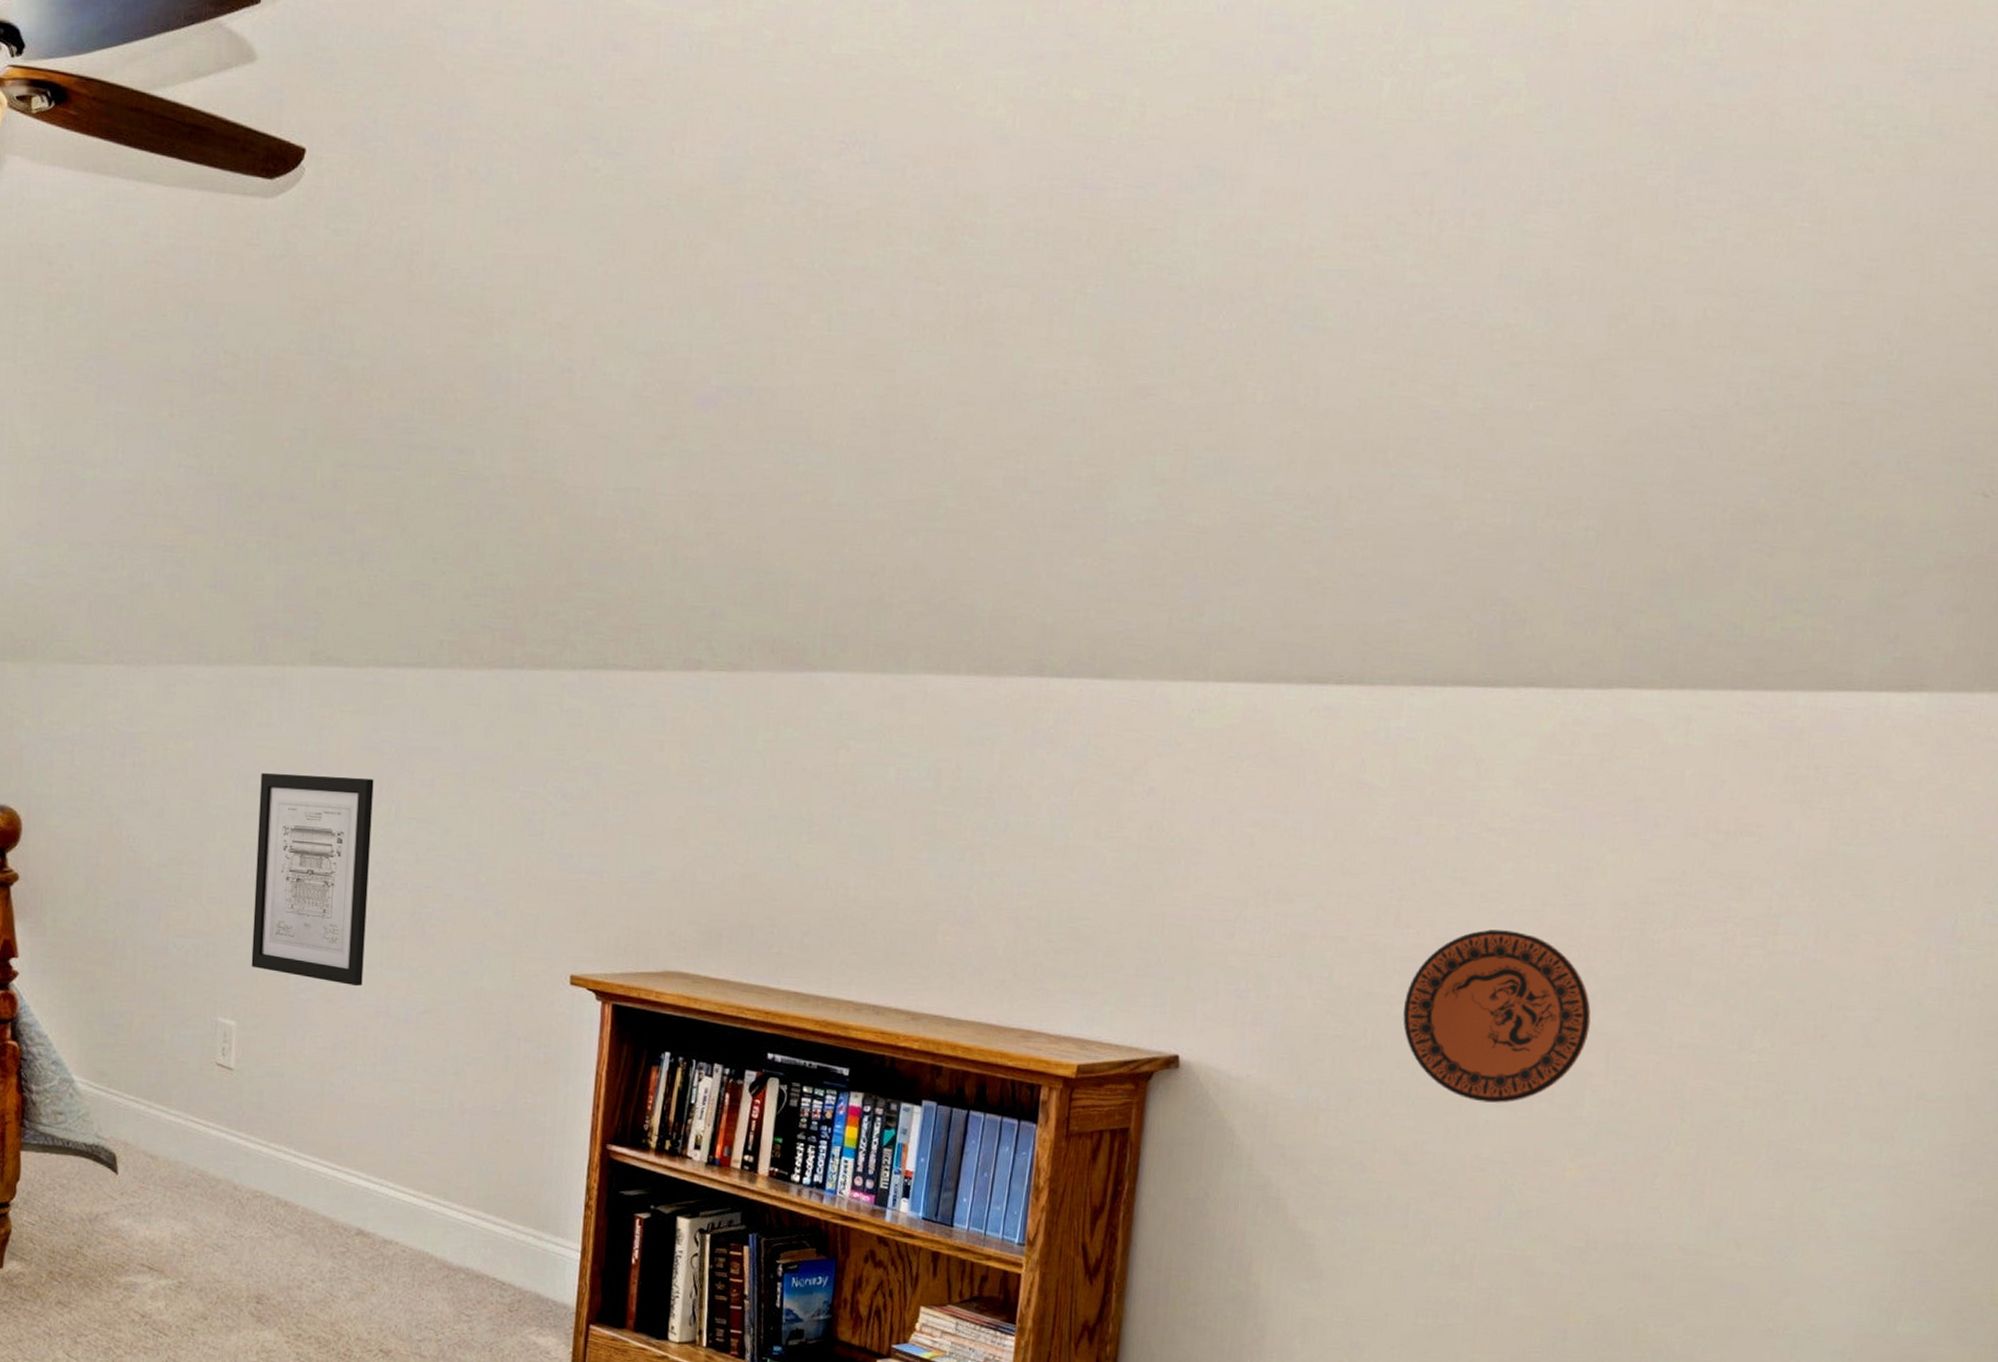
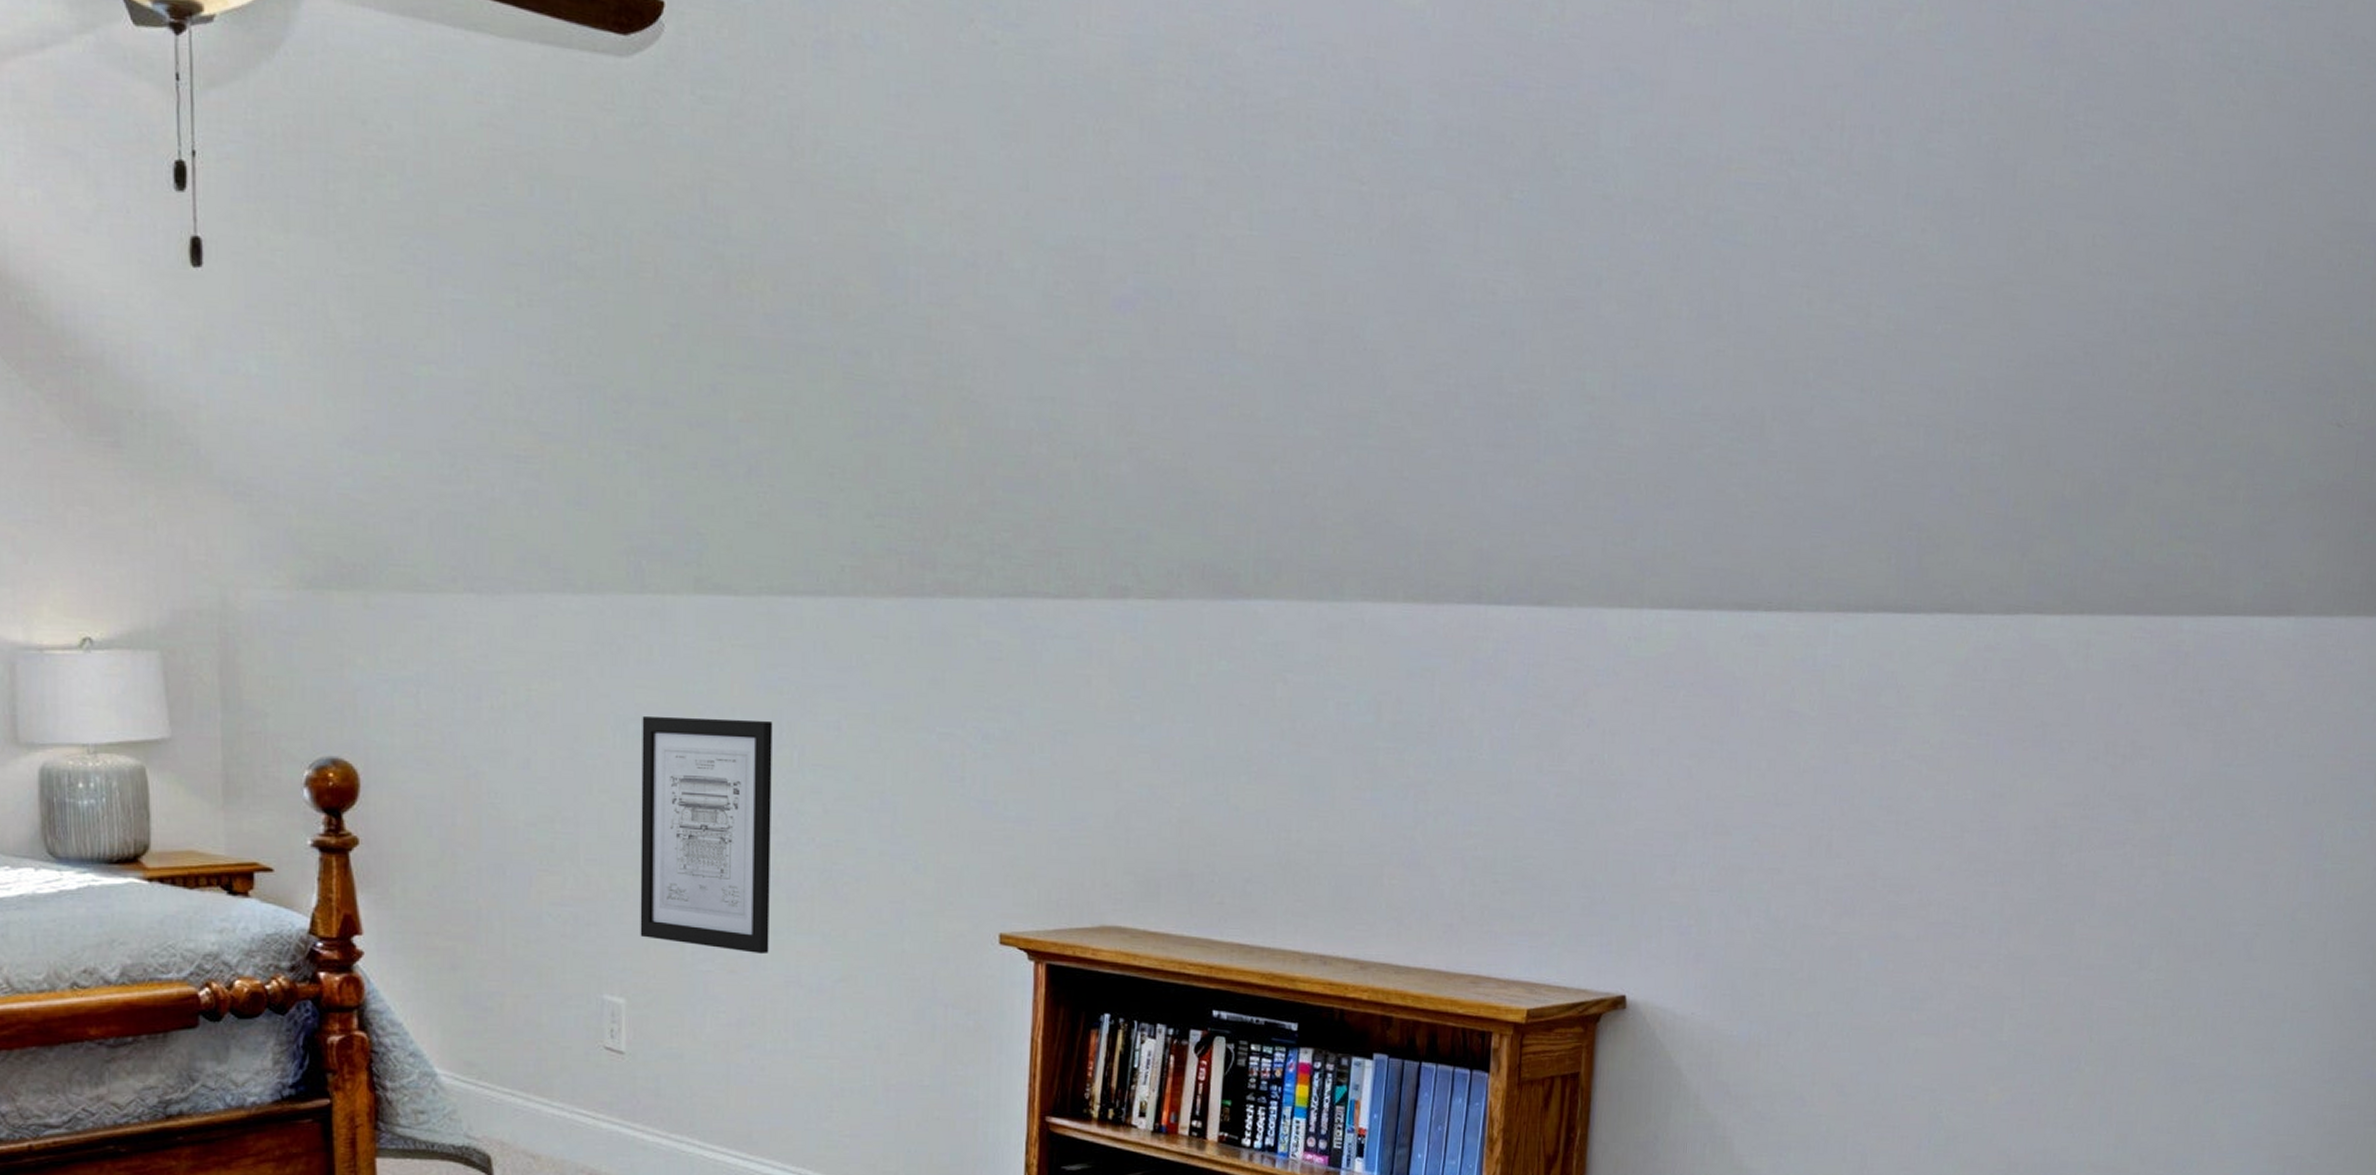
decorative plate: present [1403,929,1591,1103] -> none [1836,857,2008,1031]

